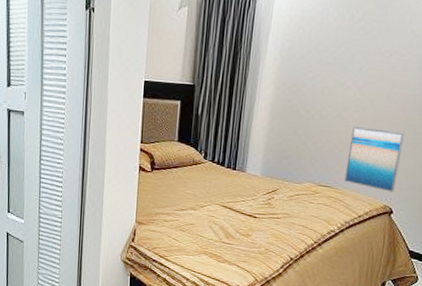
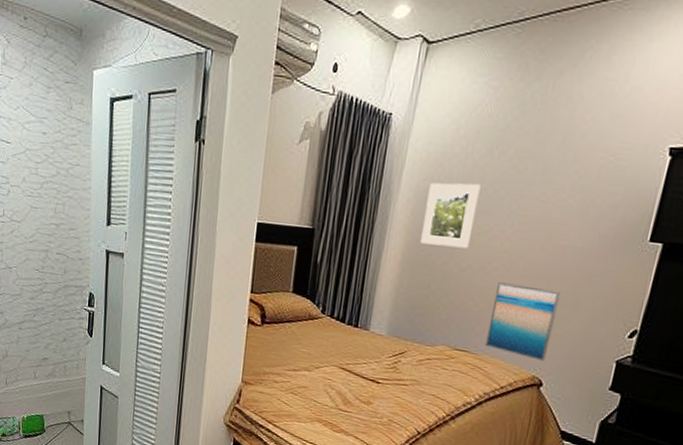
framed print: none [287,42,335,99] -> present [420,182,481,249]

